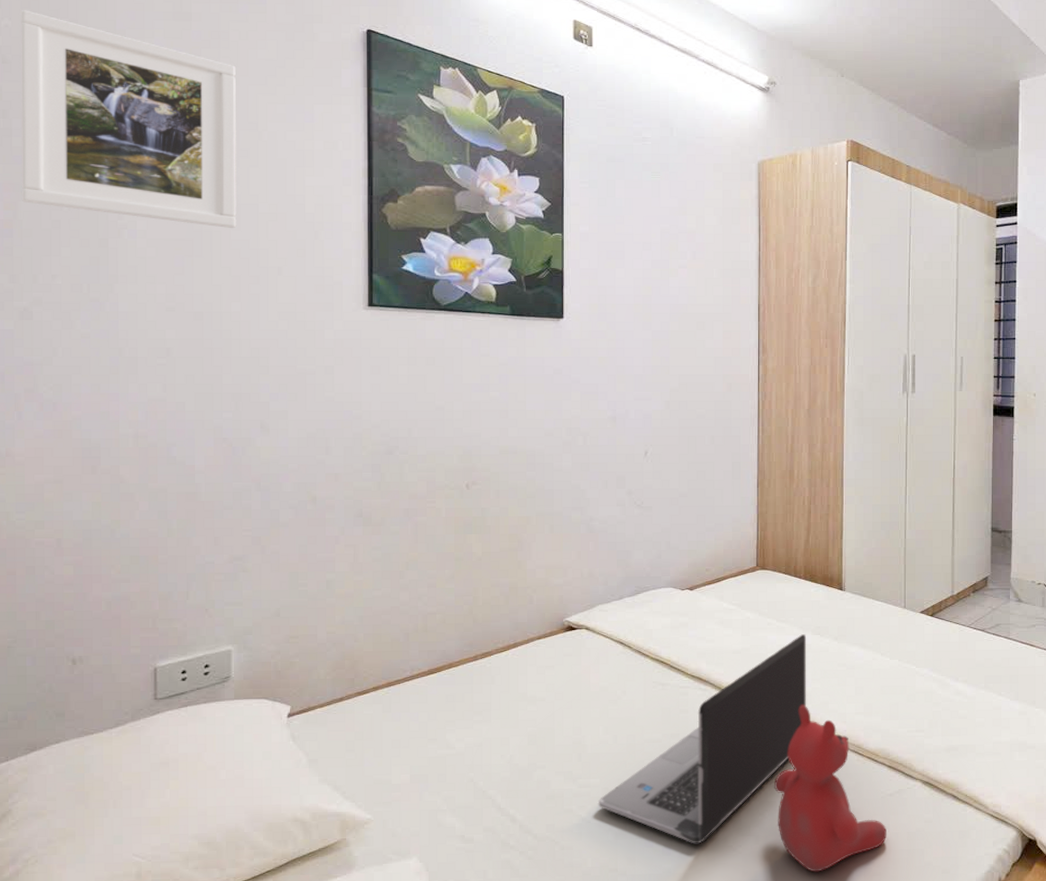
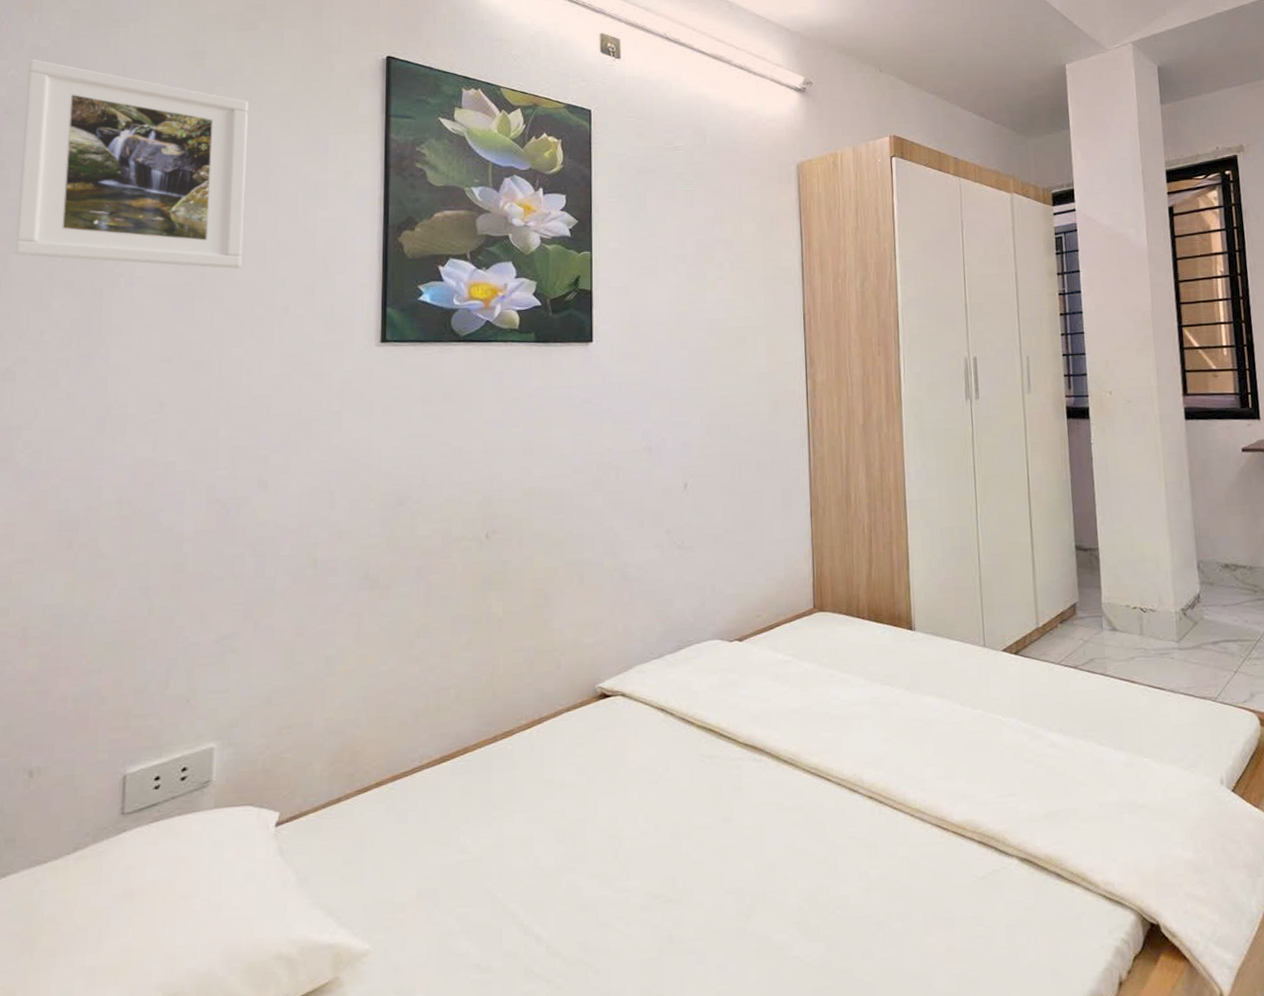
laptop computer: present [597,634,806,844] -> none [638,685,878,957]
stuffed bear: present [774,705,887,872] -> none [845,771,982,984]

